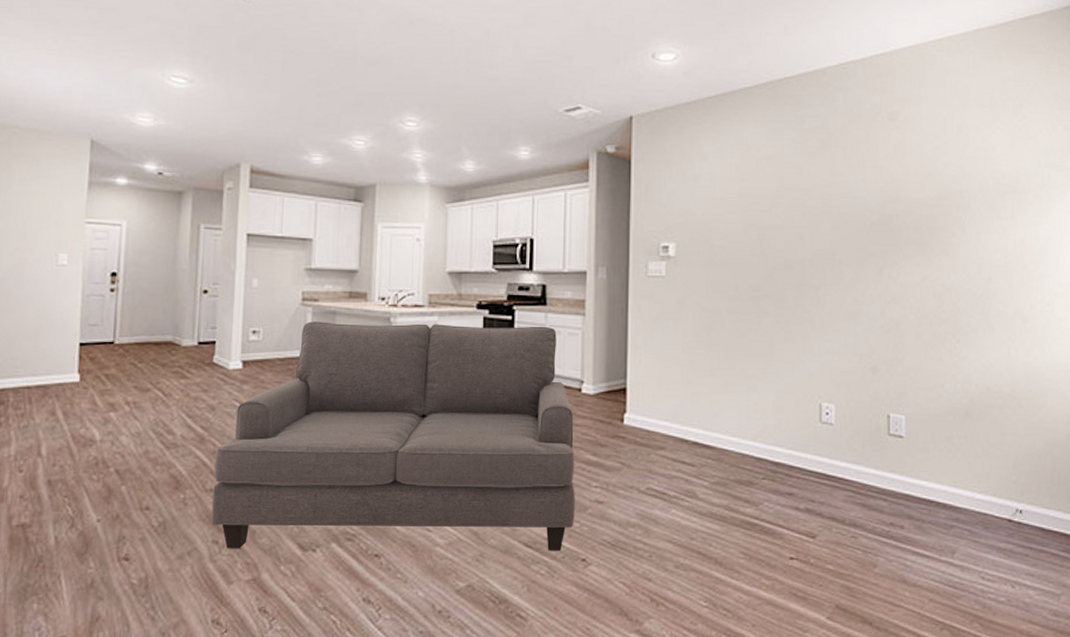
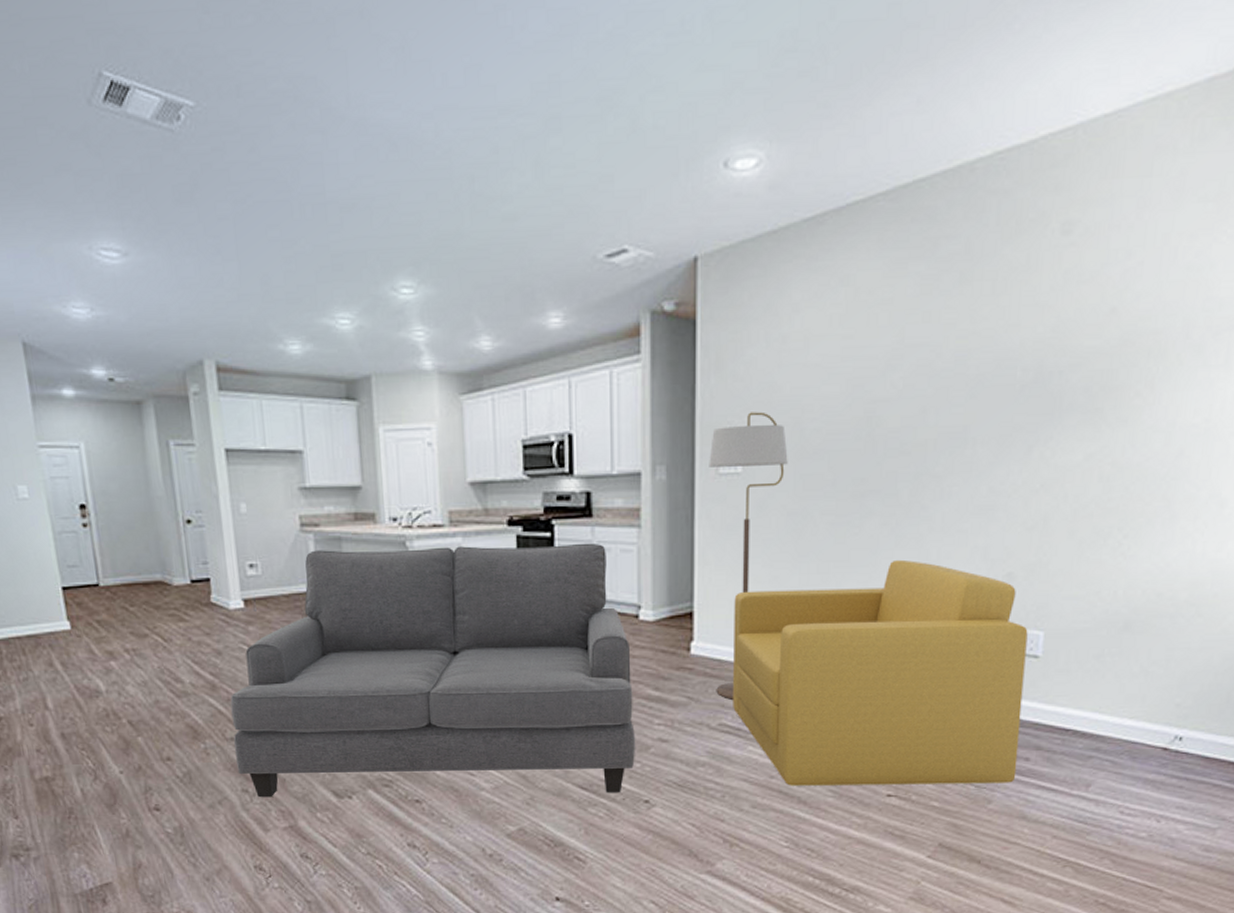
floor lamp: none [640,230,701,466] -> present [709,411,788,700]
armchair: none [659,351,895,549] -> present [733,559,1028,786]

